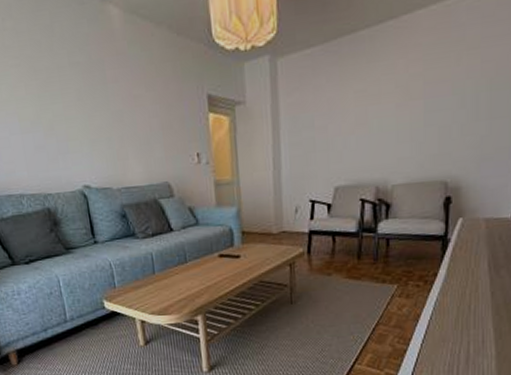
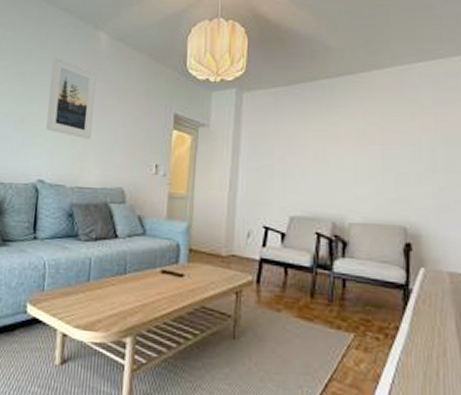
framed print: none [64,44,126,137] -> present [46,56,97,140]

